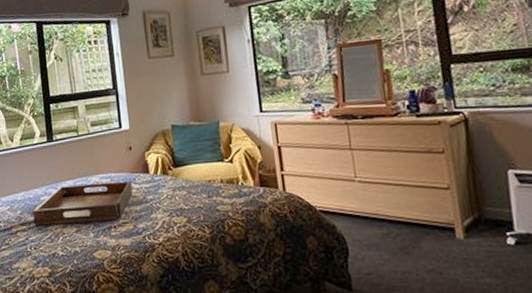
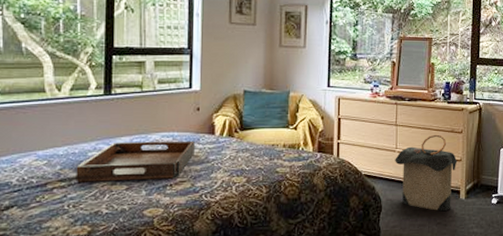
laundry hamper: none [356,157,445,255] -> present [395,134,458,212]

